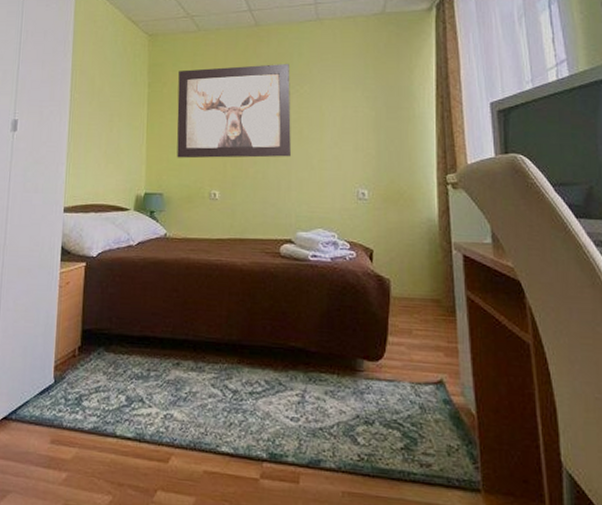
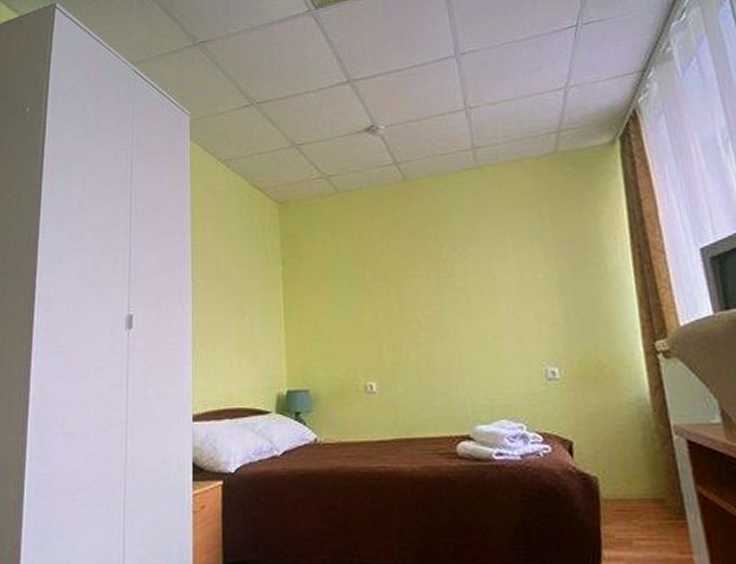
wall art: present [177,63,291,159] -> none [317,221,459,346]

